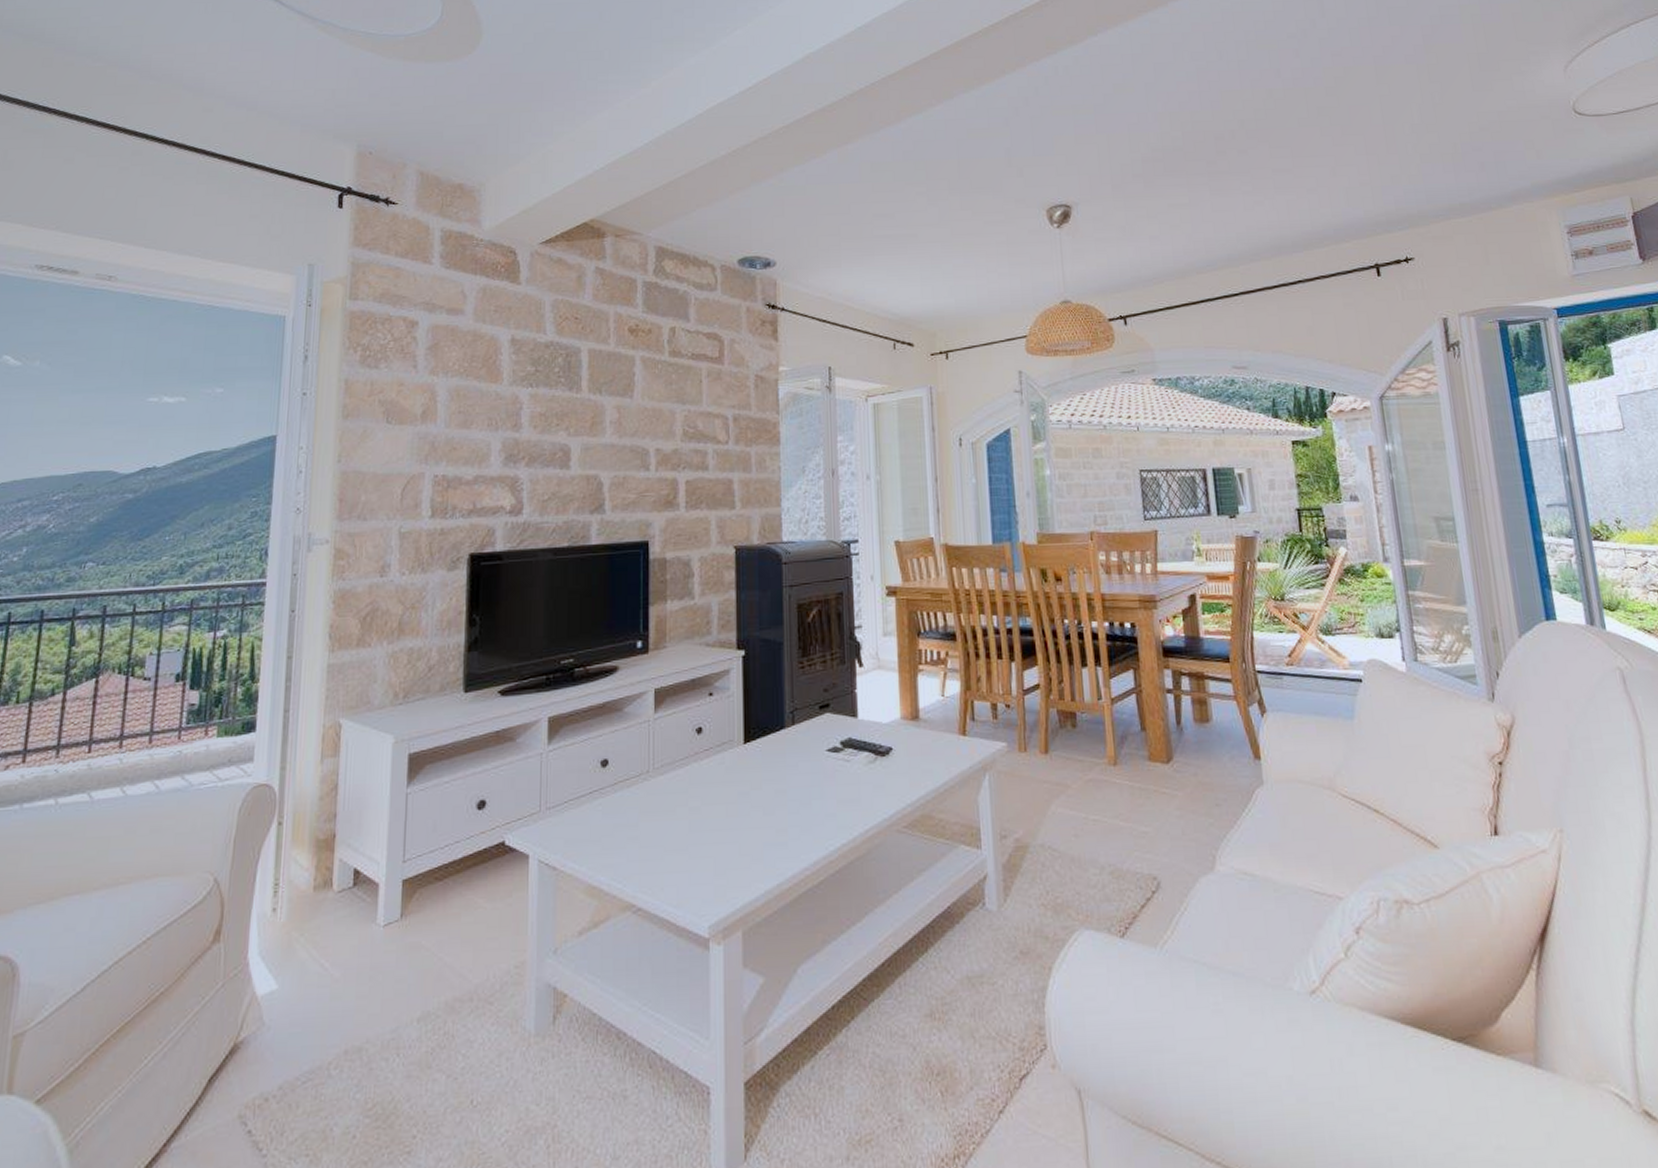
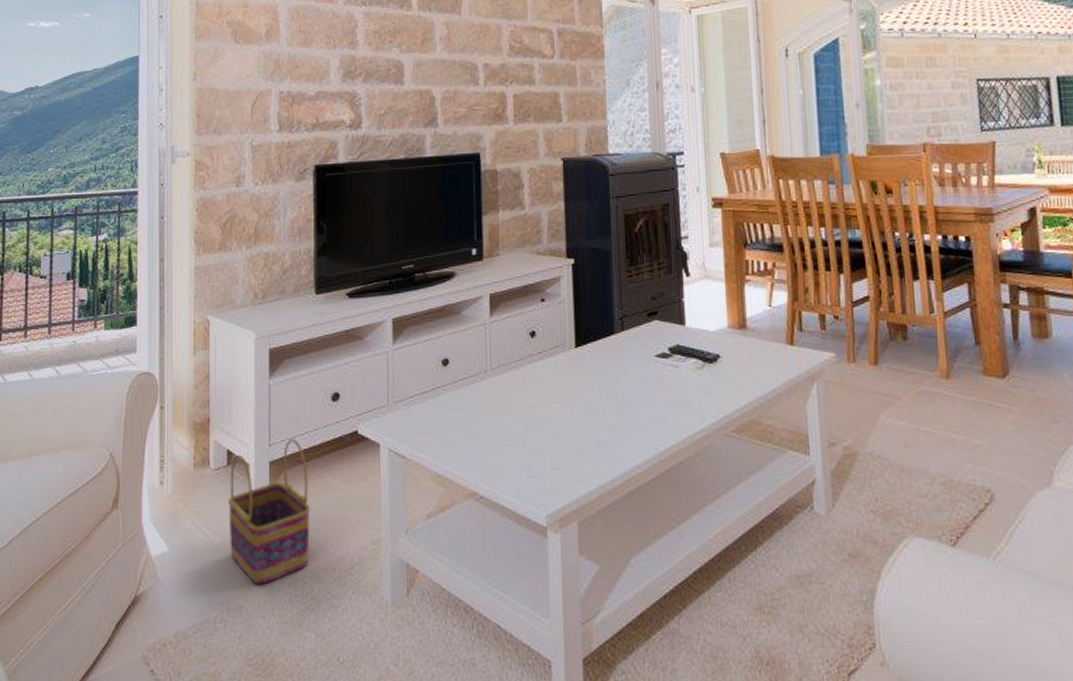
basket: none [351,853,448,1022] -> present [228,438,311,585]

